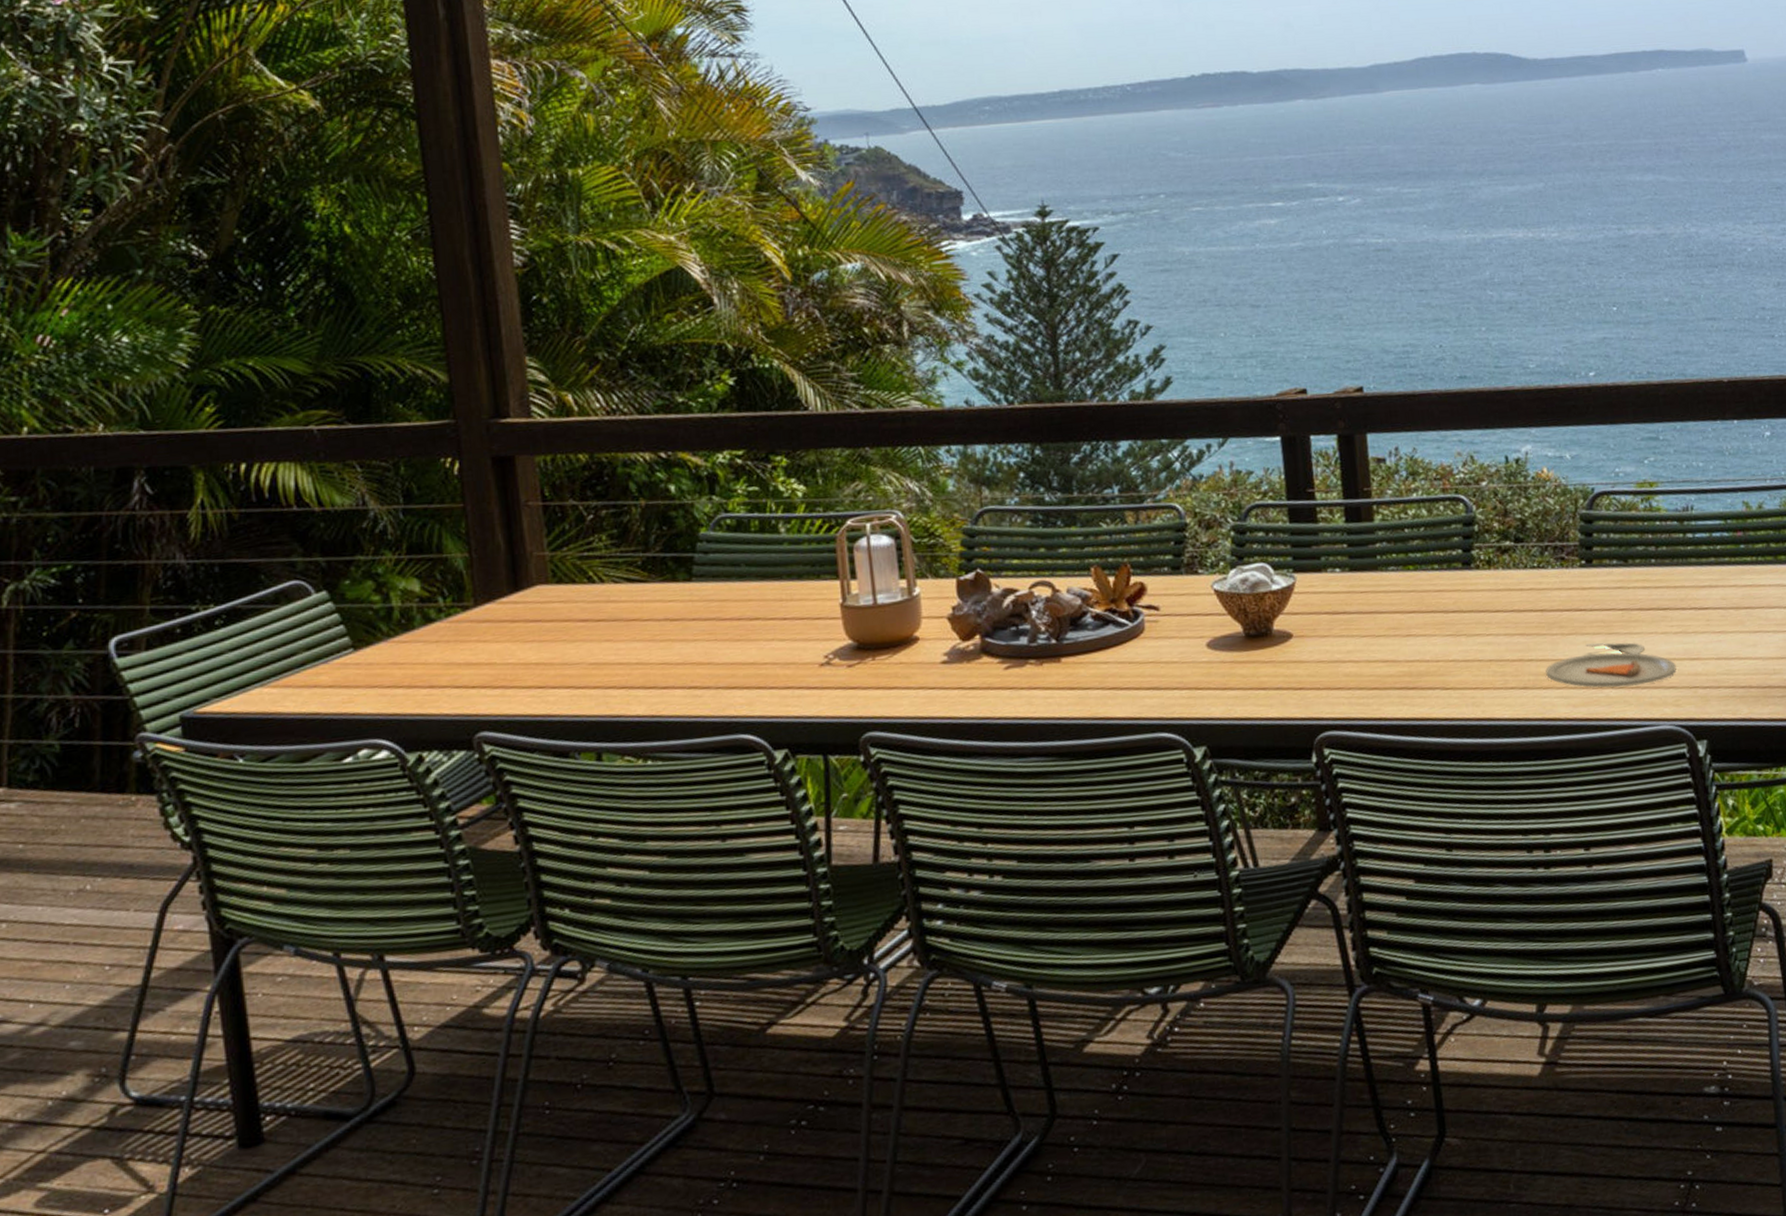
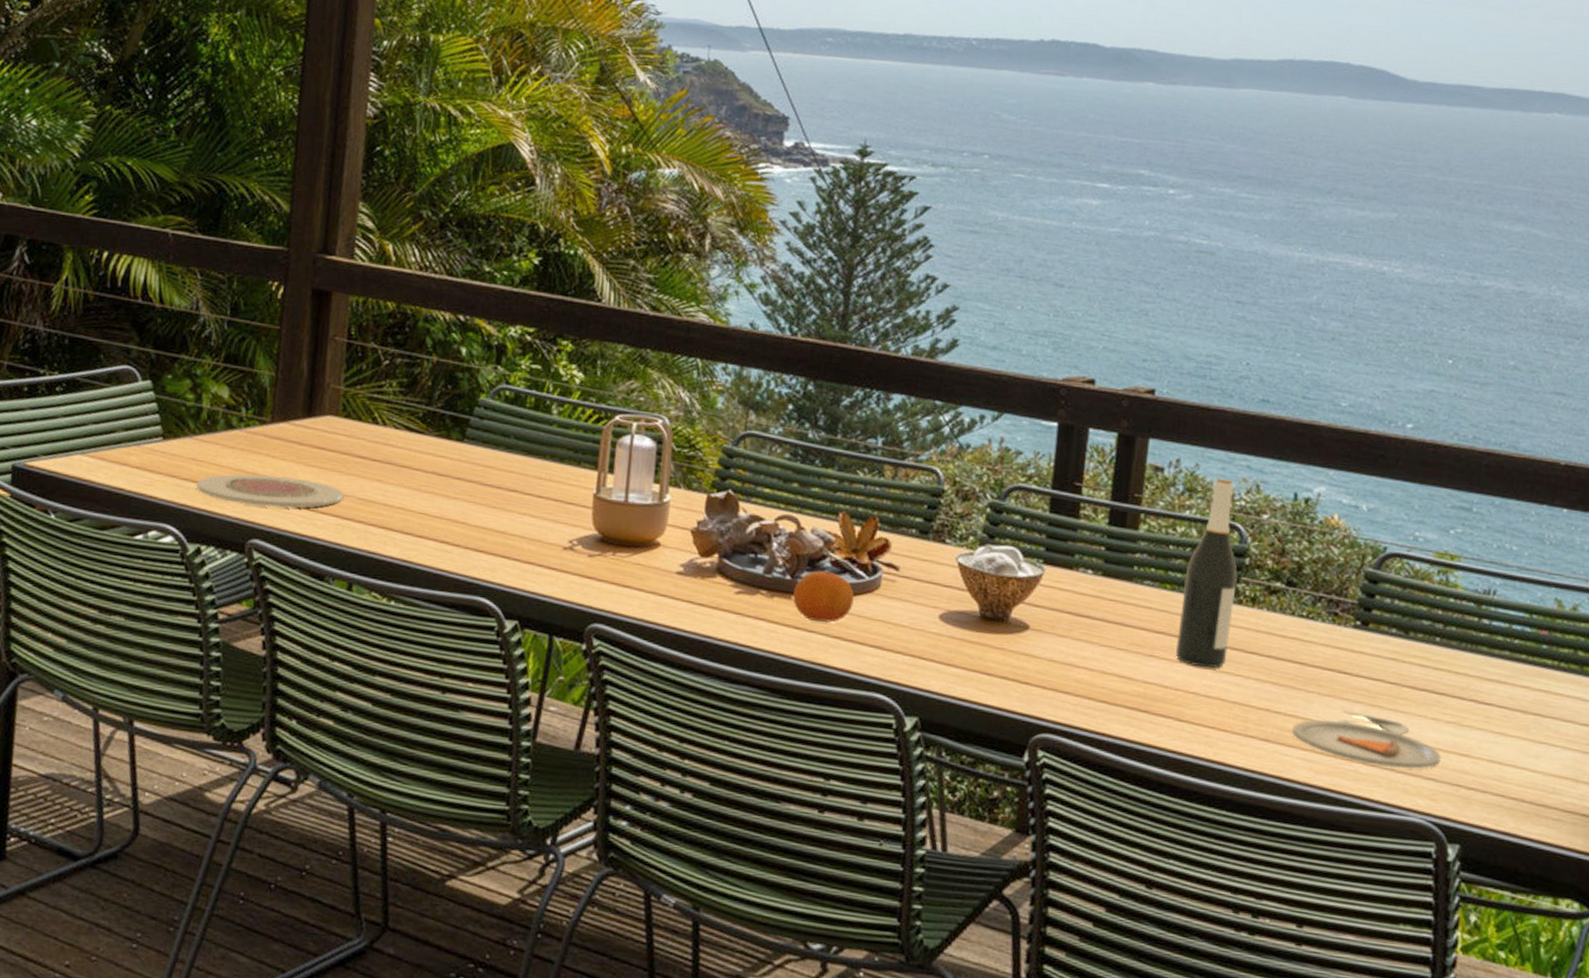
plate: none [404,656,573,700] -> present [196,474,344,508]
fruit: none [1061,626,1122,678] -> present [793,570,854,623]
wine bottle: none [1424,456,1476,636] -> present [1175,477,1238,669]

